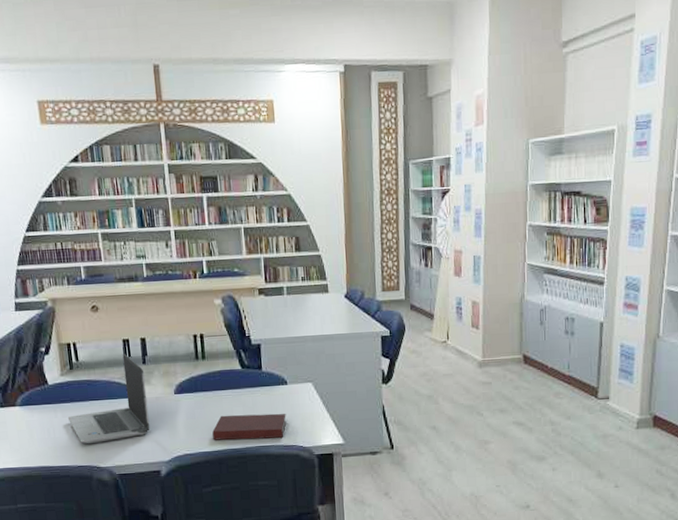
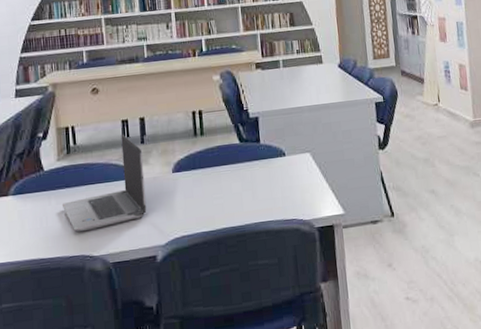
notebook: present [212,413,287,440] -> none [211,186,286,219]

